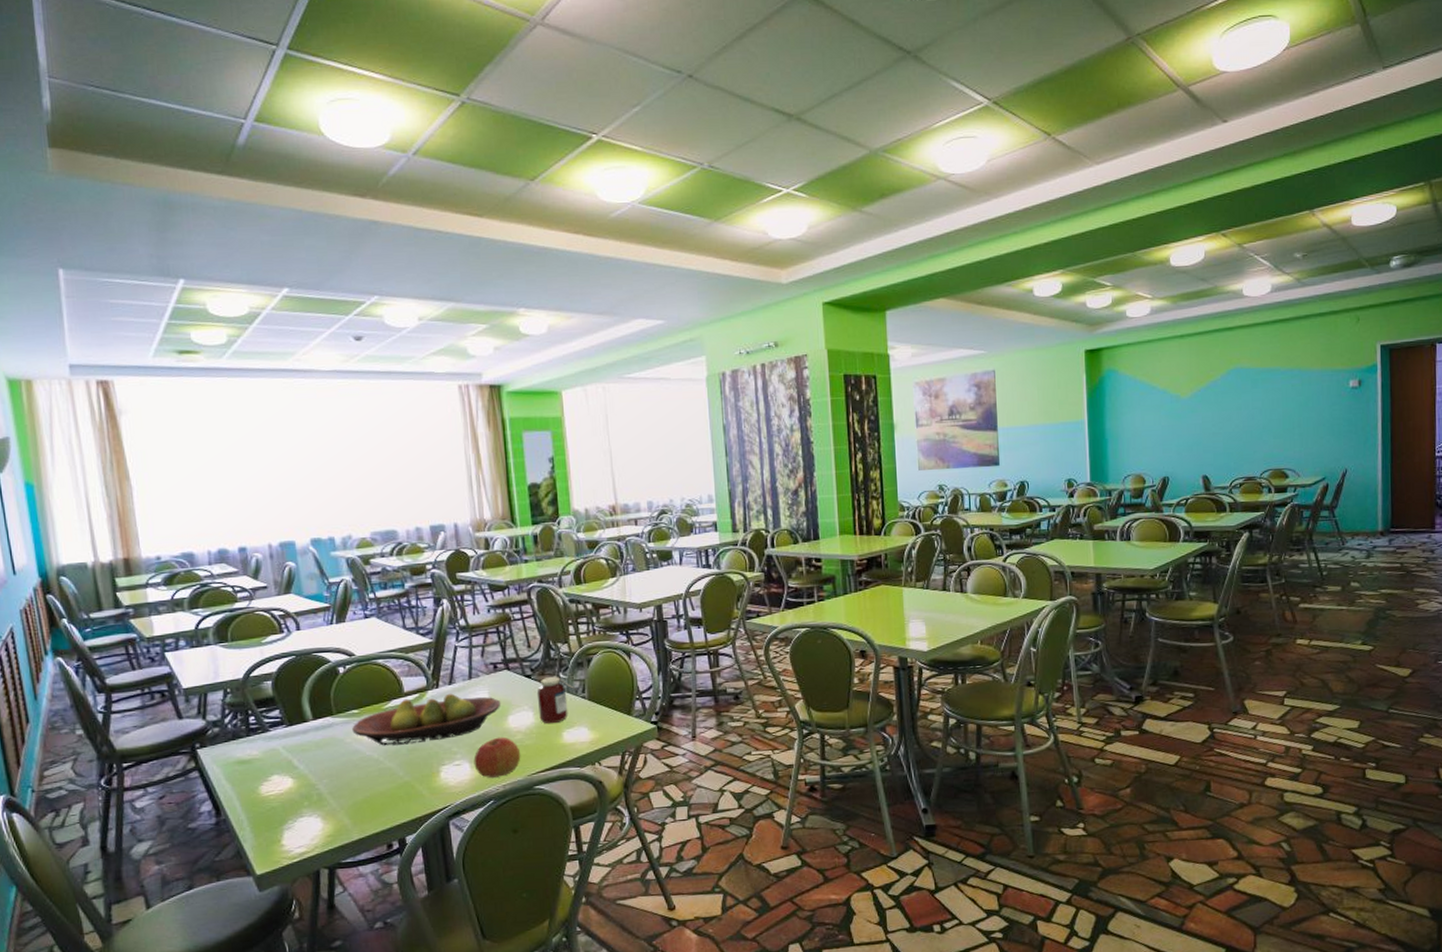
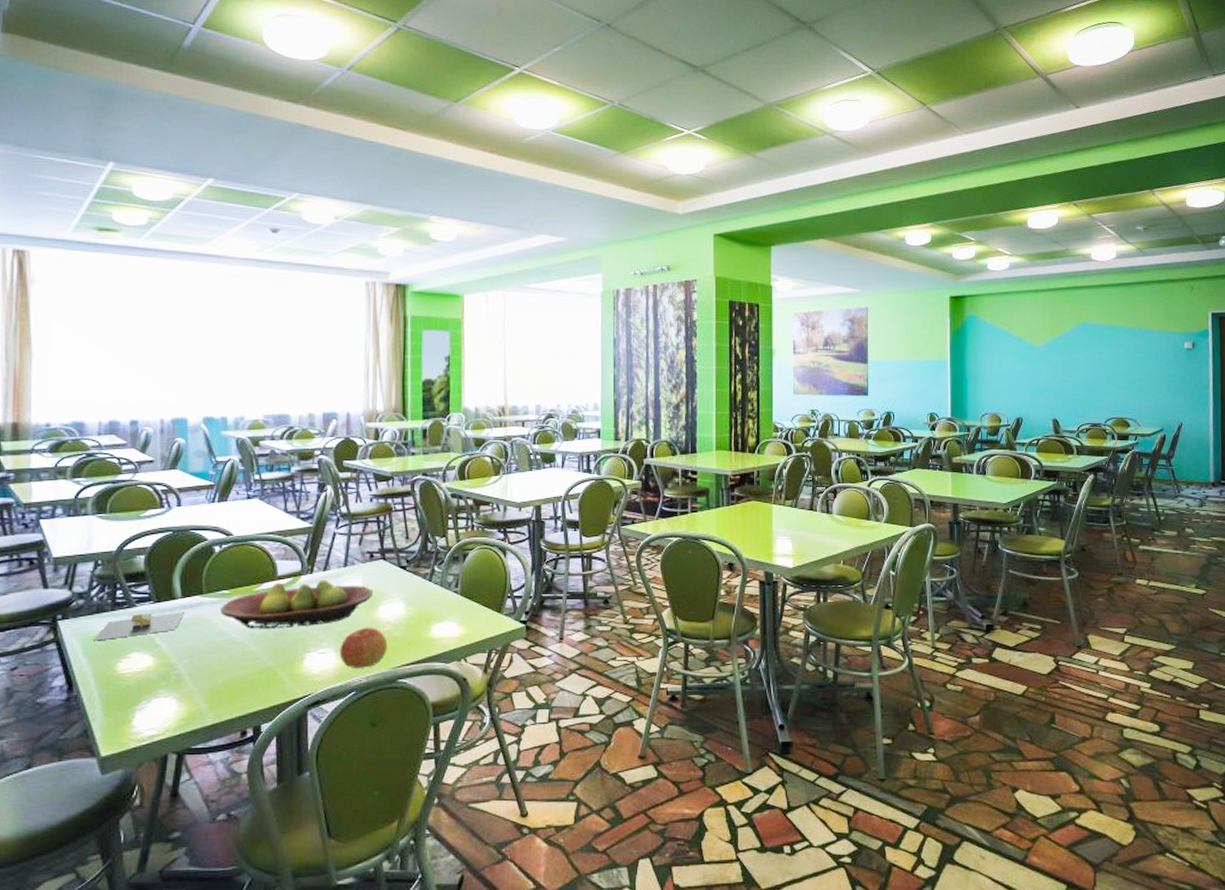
napkin holder: none [234,733,318,767] -> present [94,612,185,641]
jar: present [536,676,577,724] -> none [410,569,450,617]

